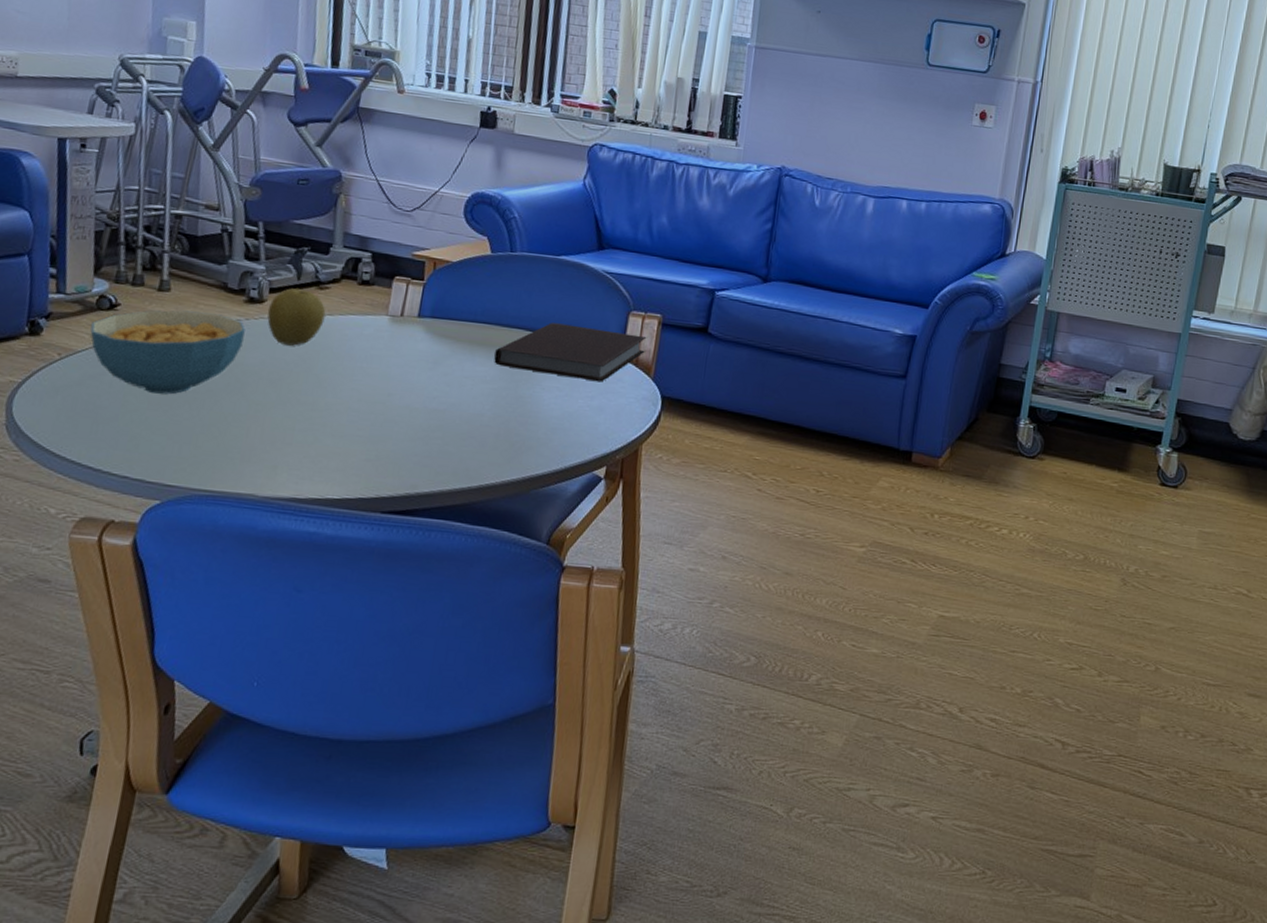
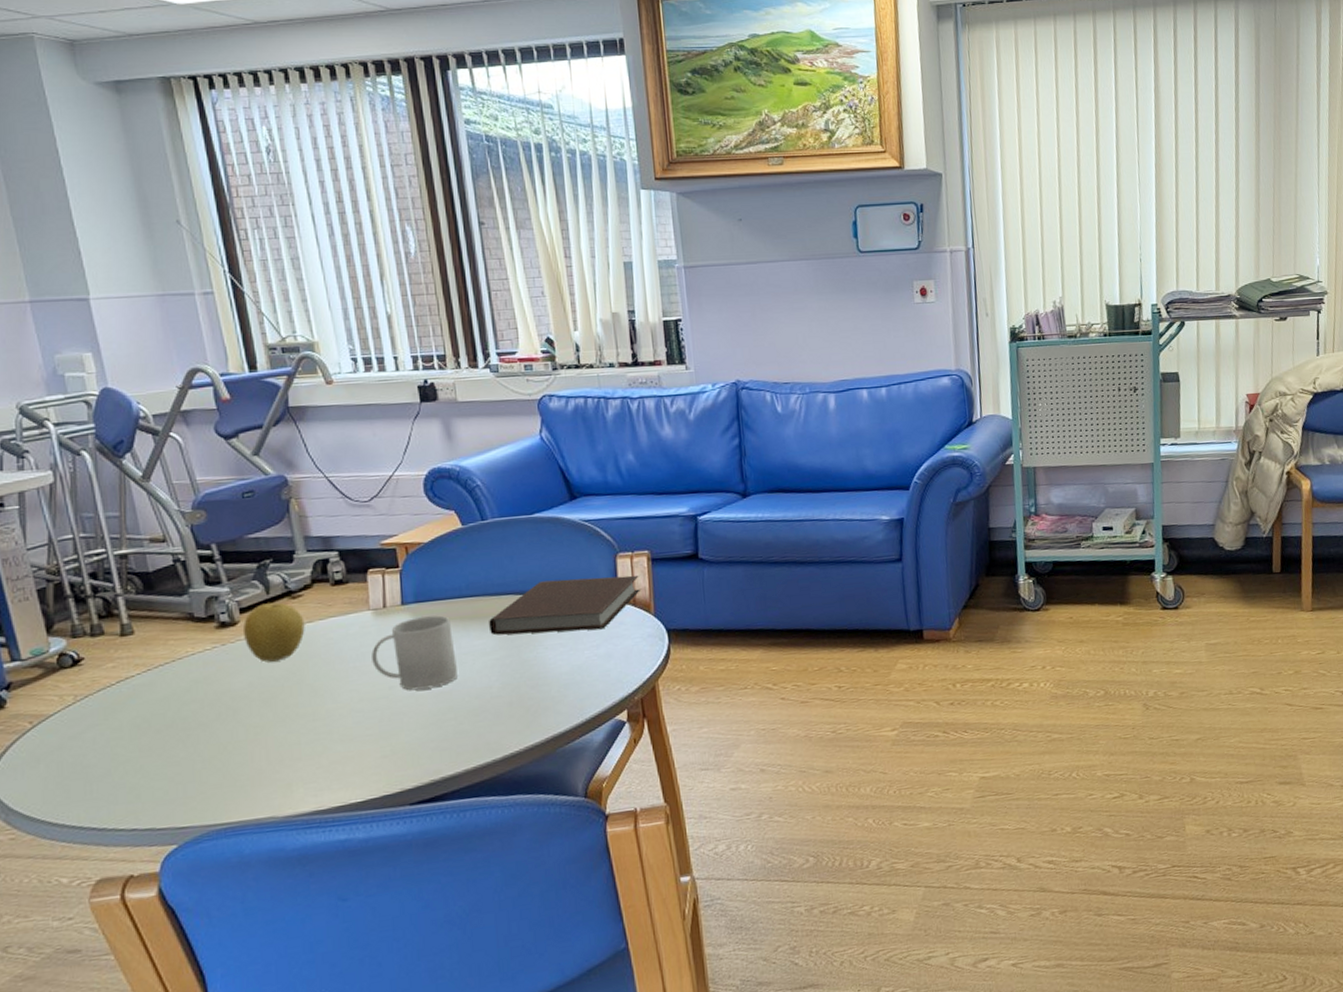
cereal bowl: present [90,310,245,395] -> none [58,645,225,741]
mug: none [378,332,460,404] -> present [371,615,458,691]

